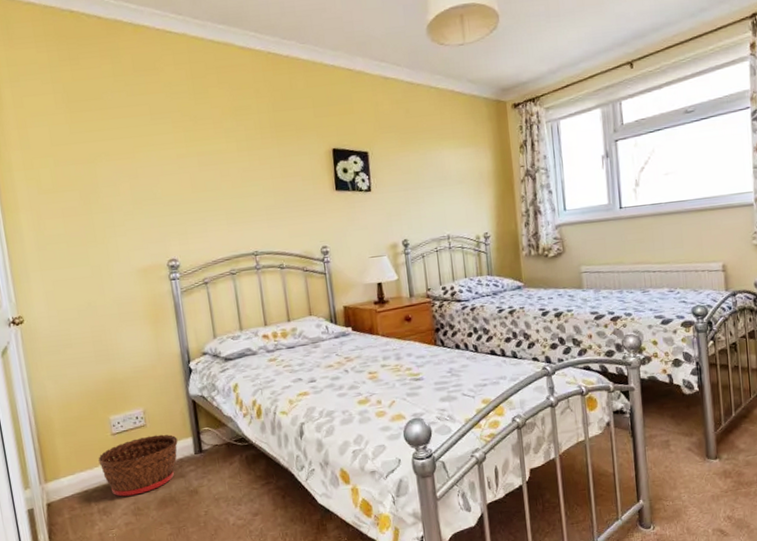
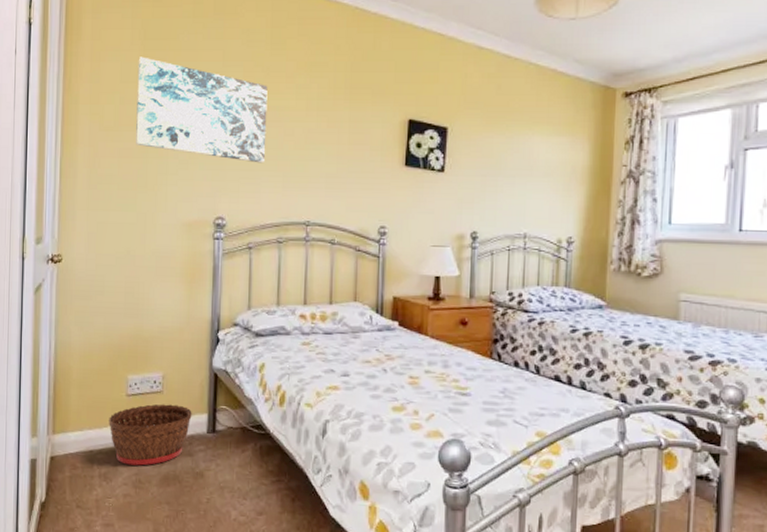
wall art: none [65,119,206,206] -> present [136,57,268,163]

